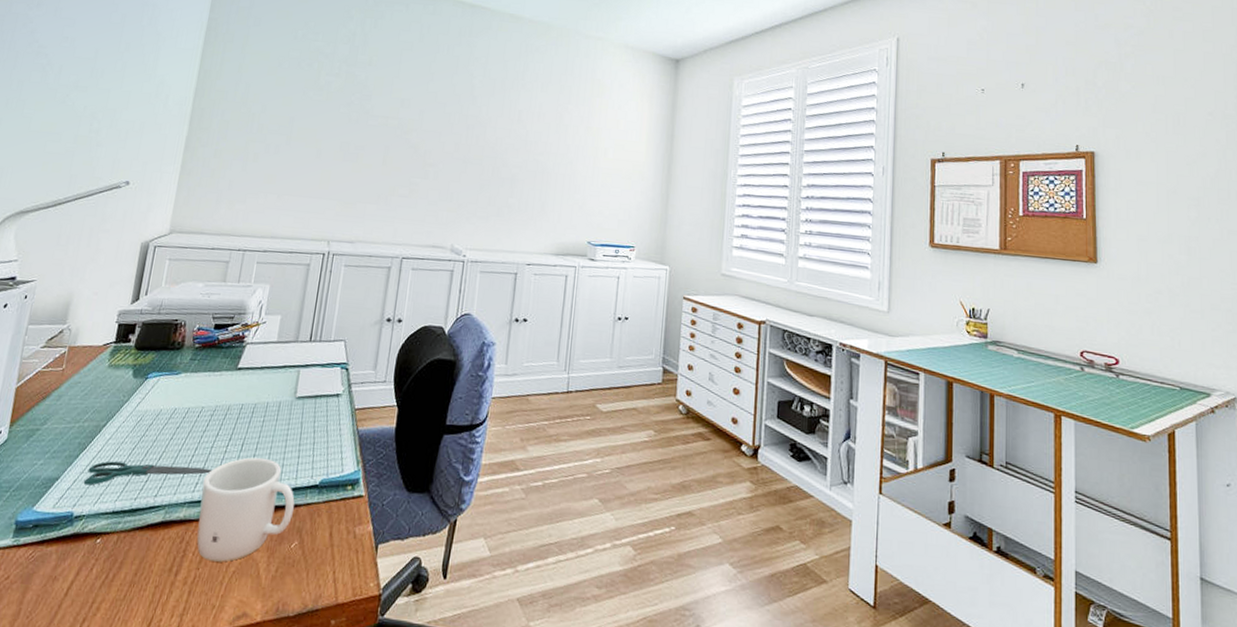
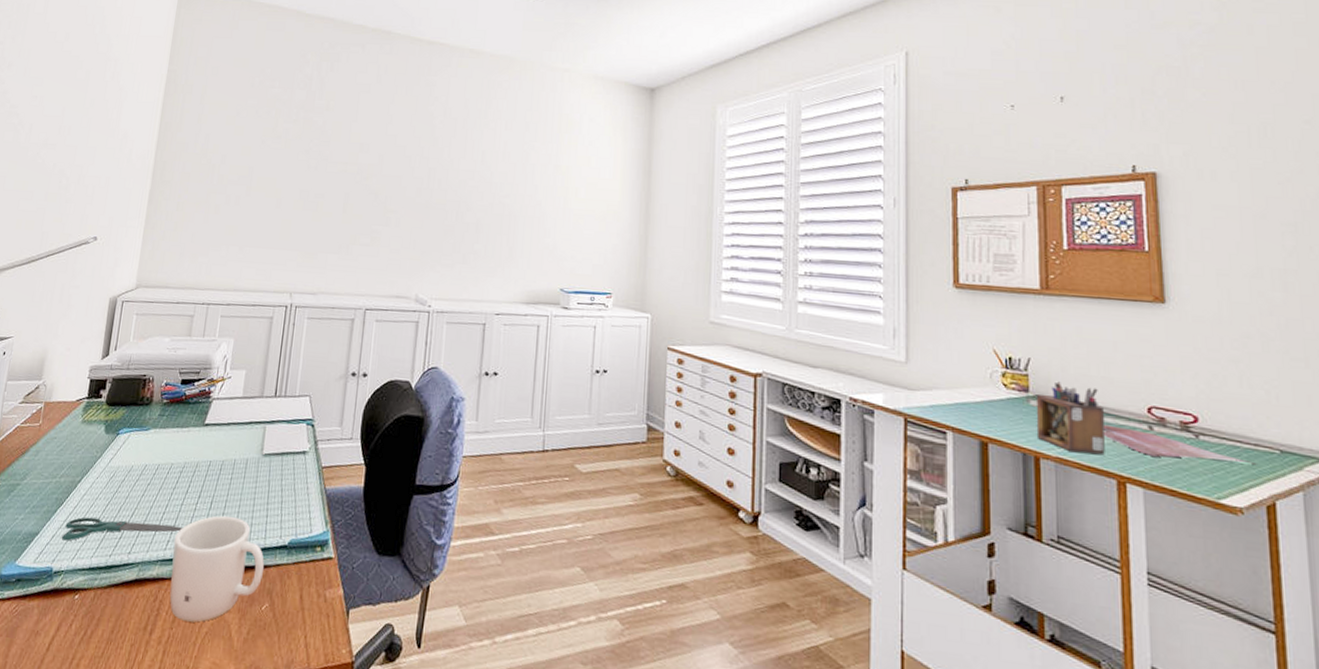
desk organizer: none [992,329,1047,393] -> present [1036,381,1105,456]
fabric swatch: none [1045,366,1162,400] -> present [1102,424,1257,465]

